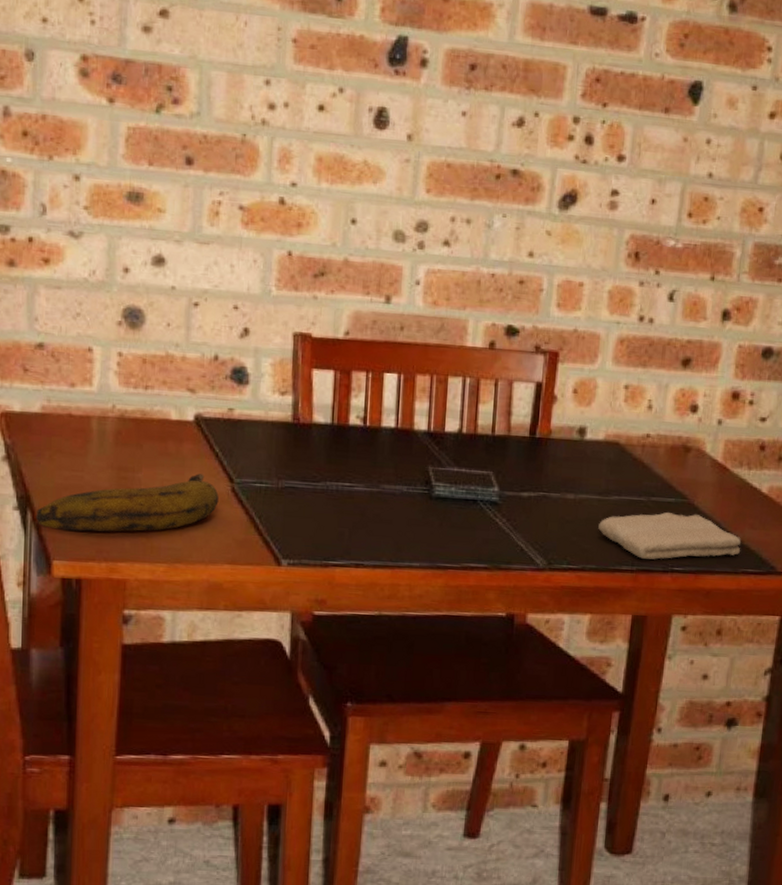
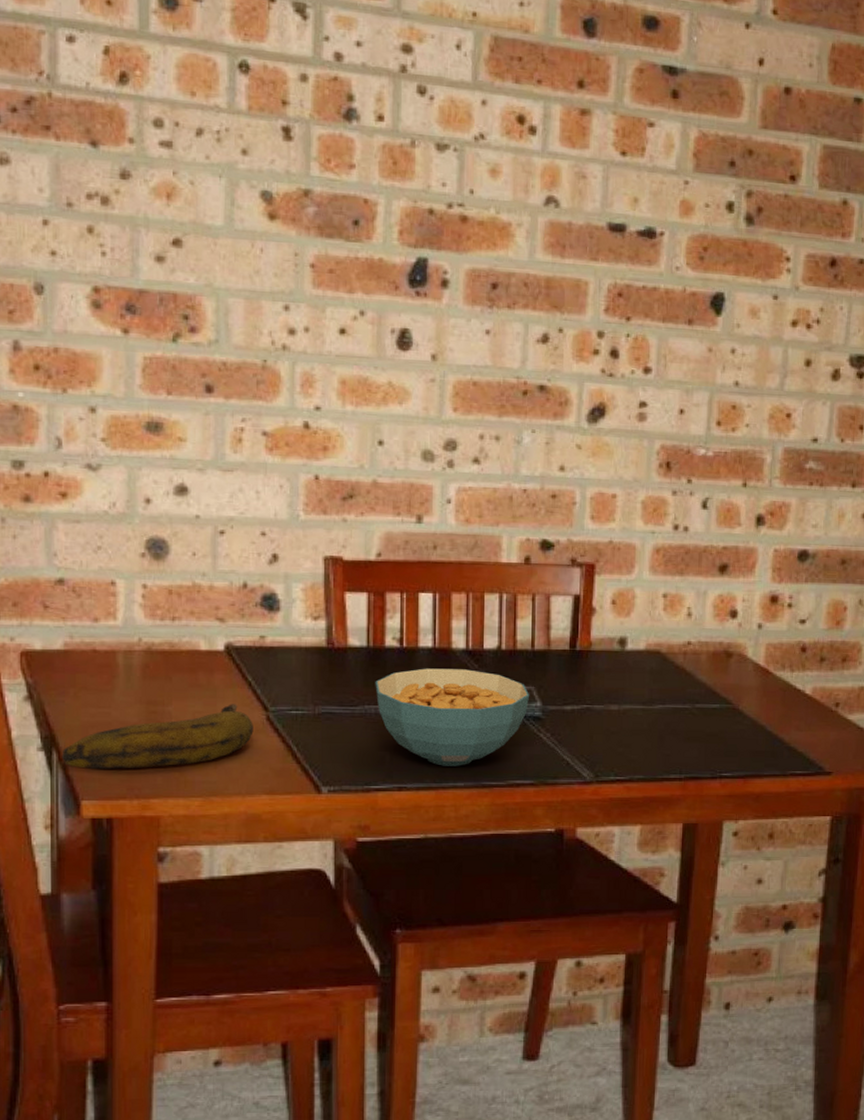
cereal bowl: none [337,448,488,547] -> present [375,668,530,766]
washcloth: present [598,512,742,560] -> none [644,719,788,766]

